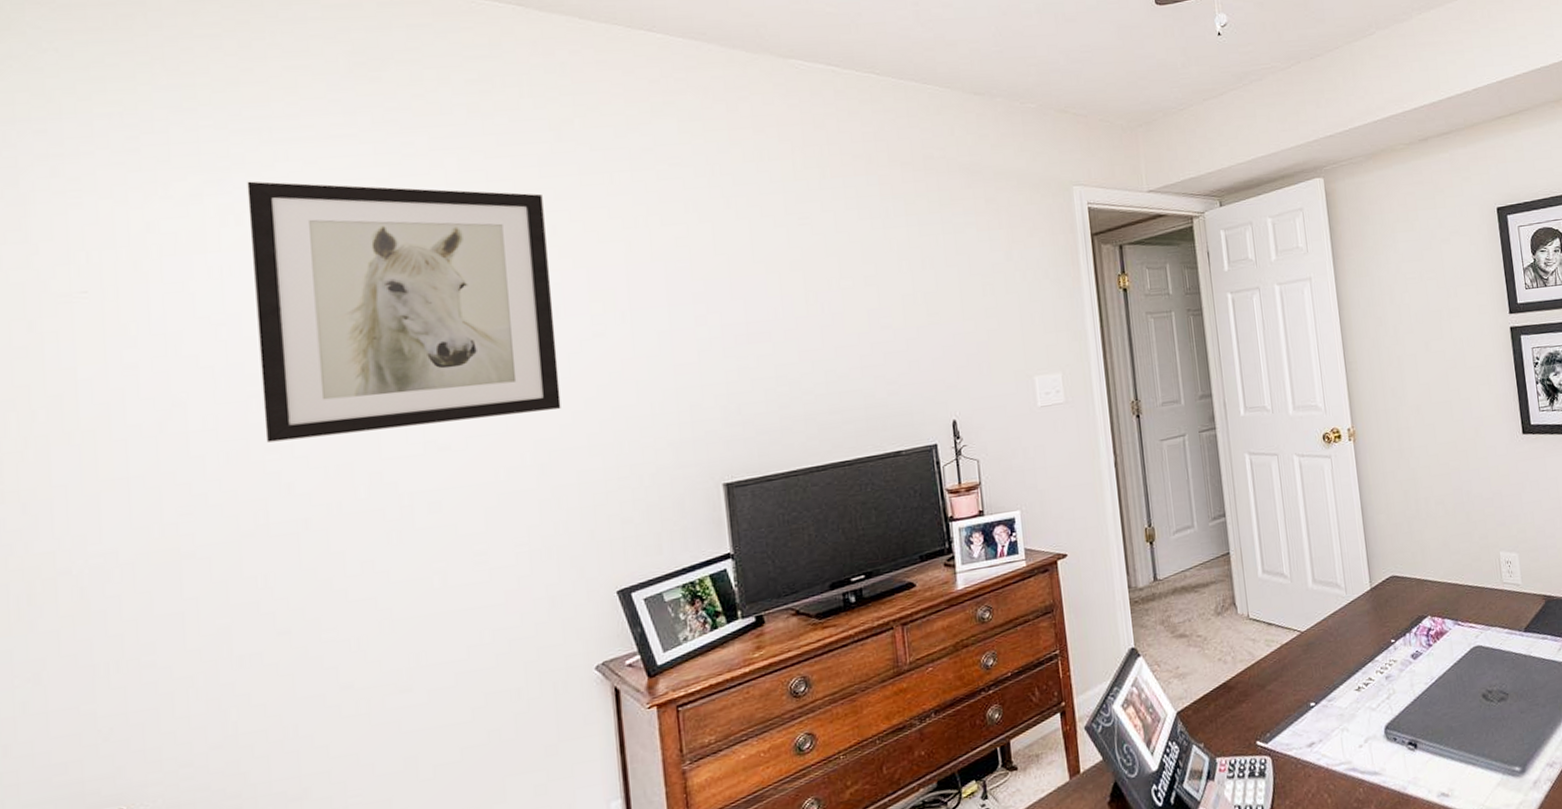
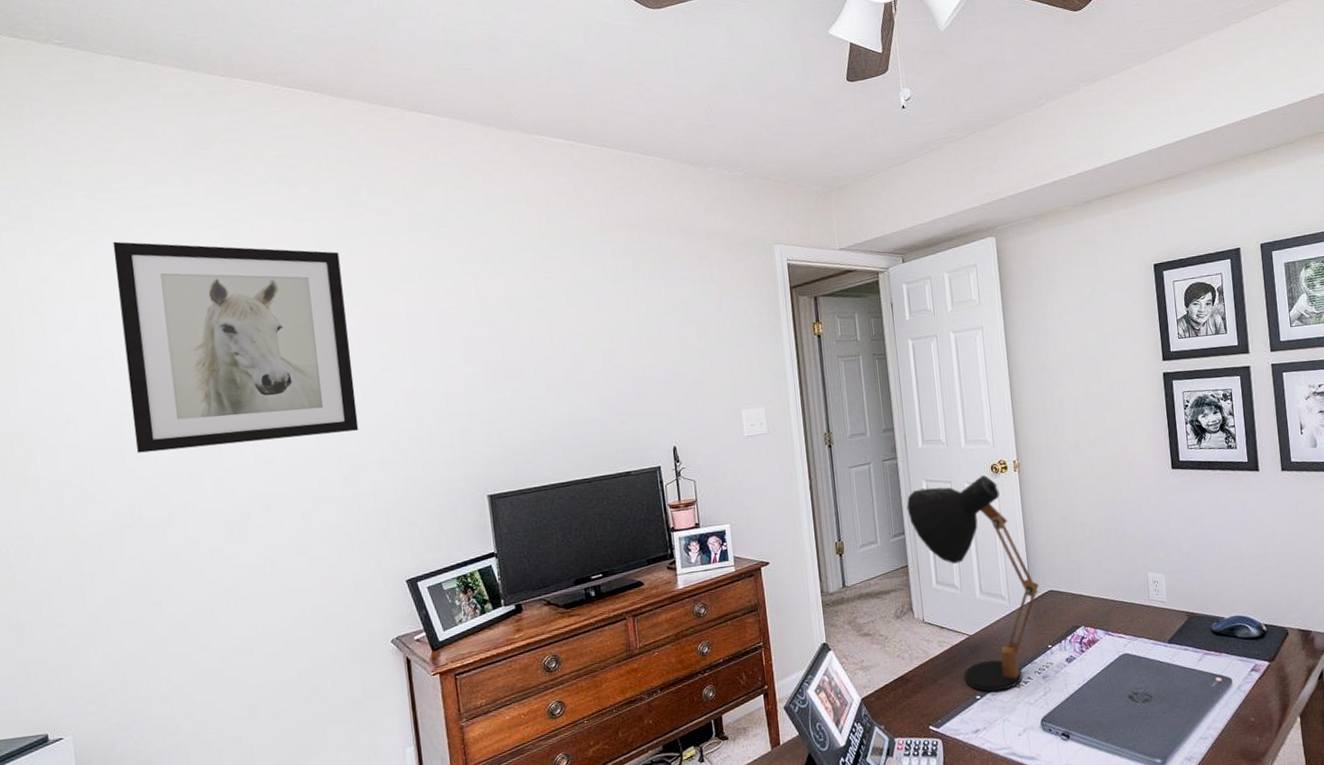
desk lamp: none [1227,446,1379,698] -> present [906,475,1039,692]

